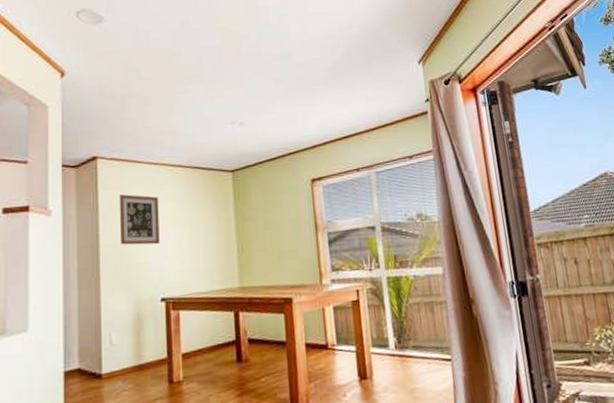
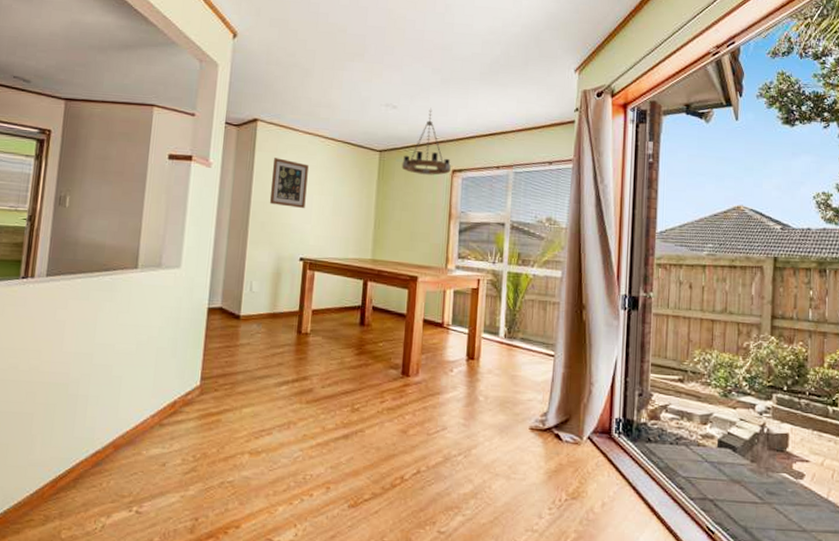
chandelier: none [257,119,310,189] -> present [401,107,451,176]

